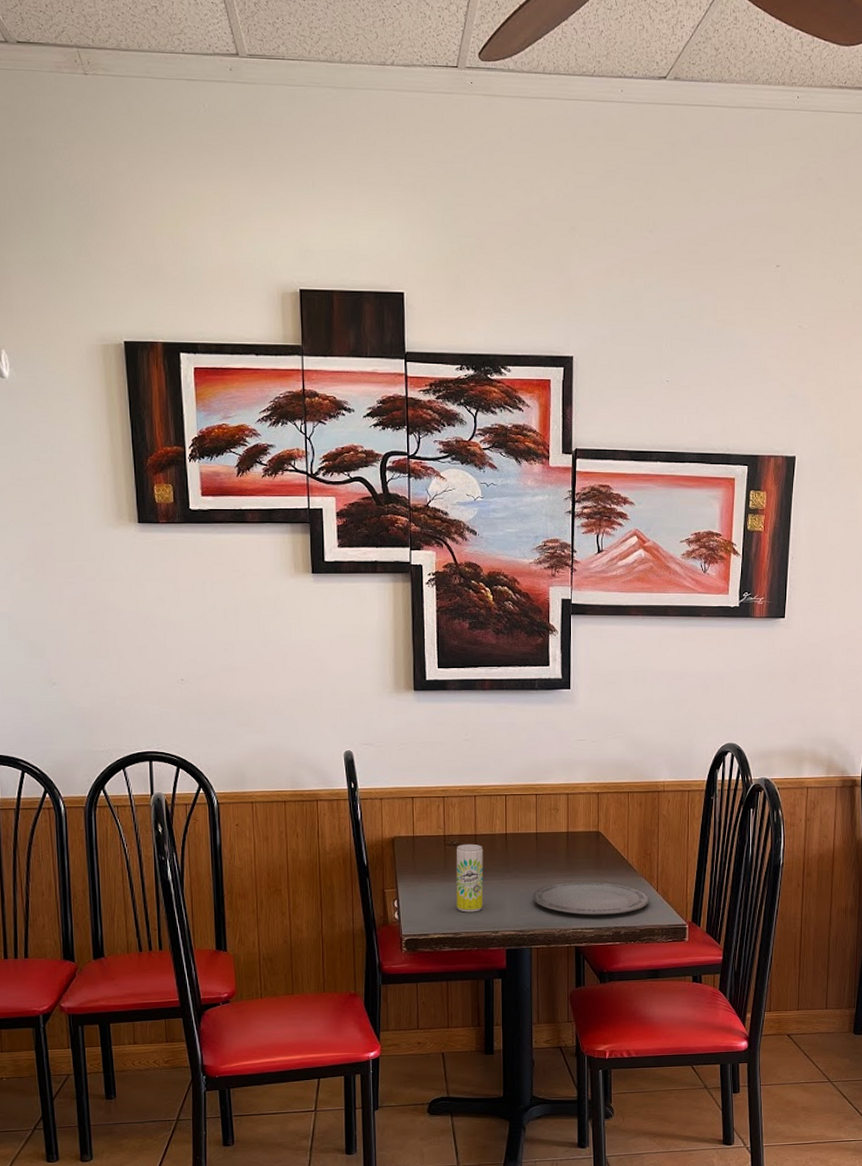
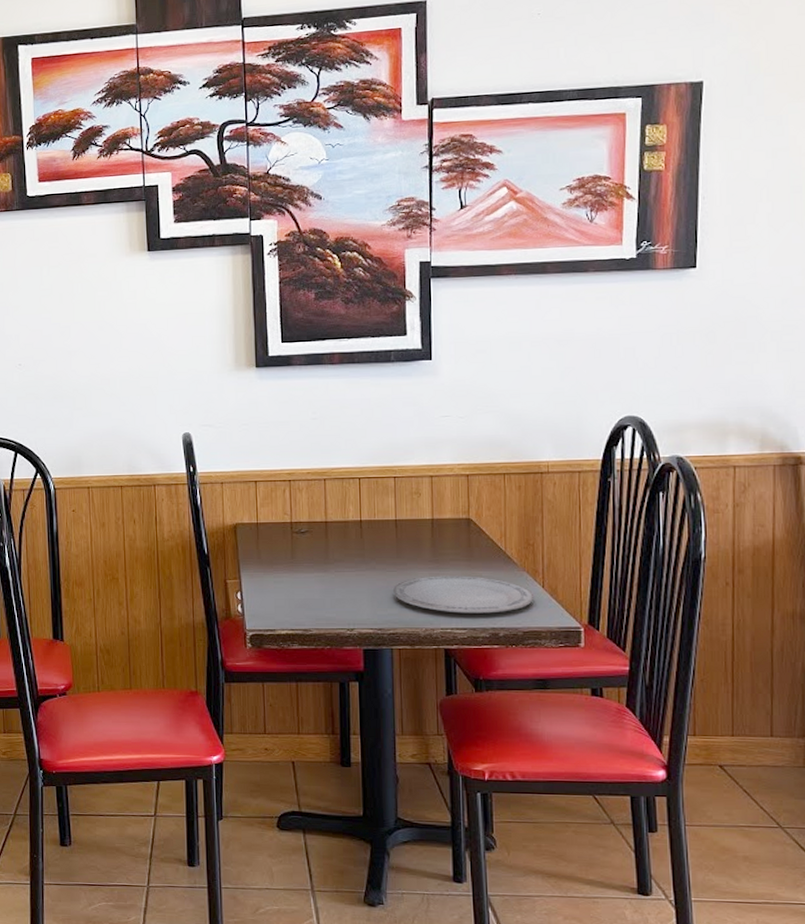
beverage can: present [456,844,484,913] -> none [304,531,336,607]

